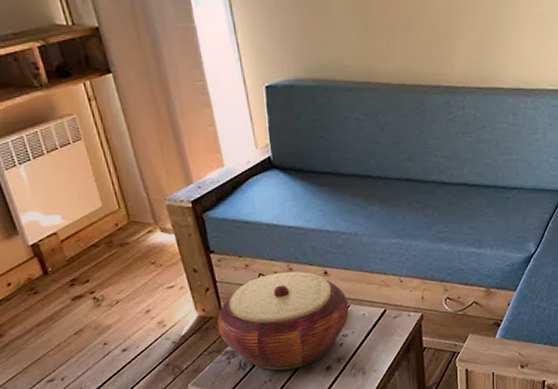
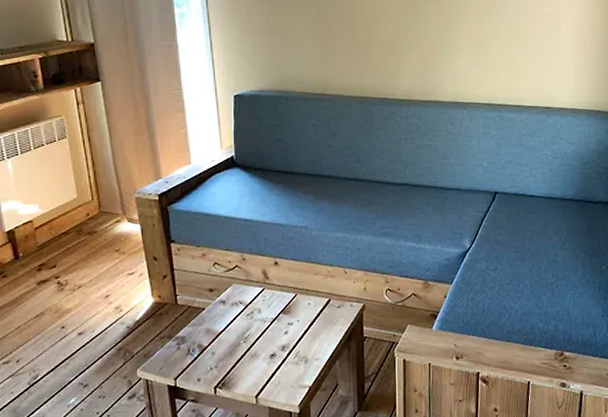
woven basket: present [216,271,349,371] -> none [170,261,295,357]

